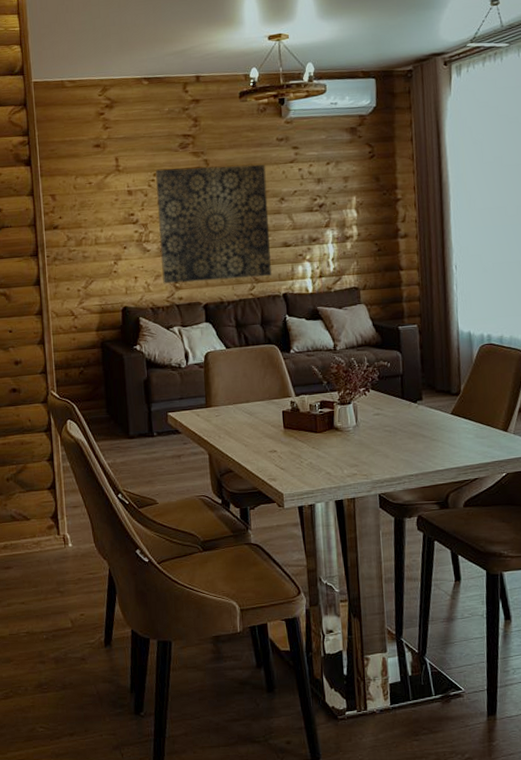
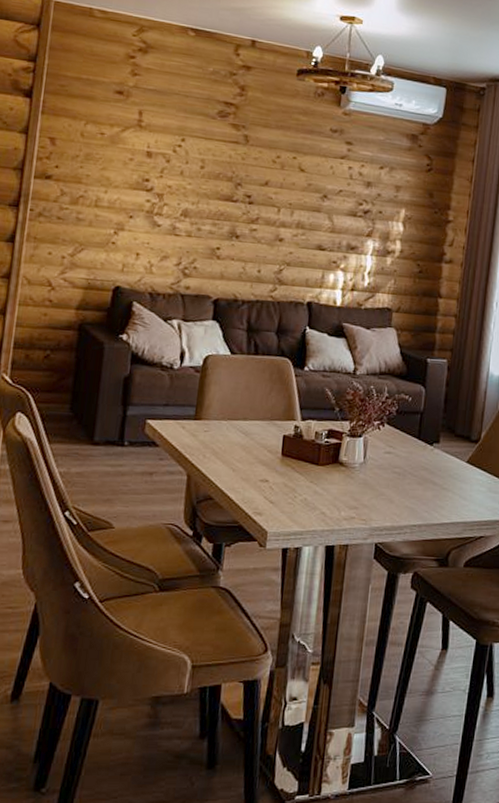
wall art: present [155,164,272,284] -> none [170,134,312,280]

